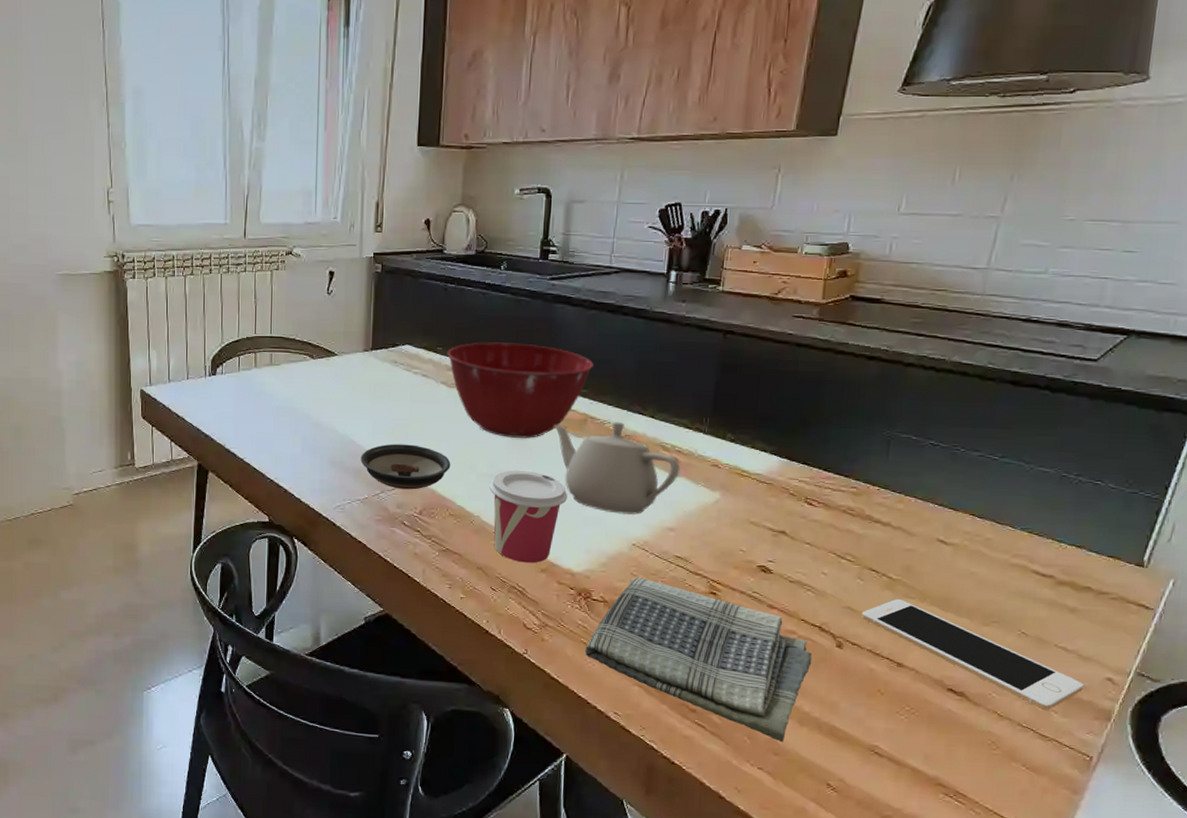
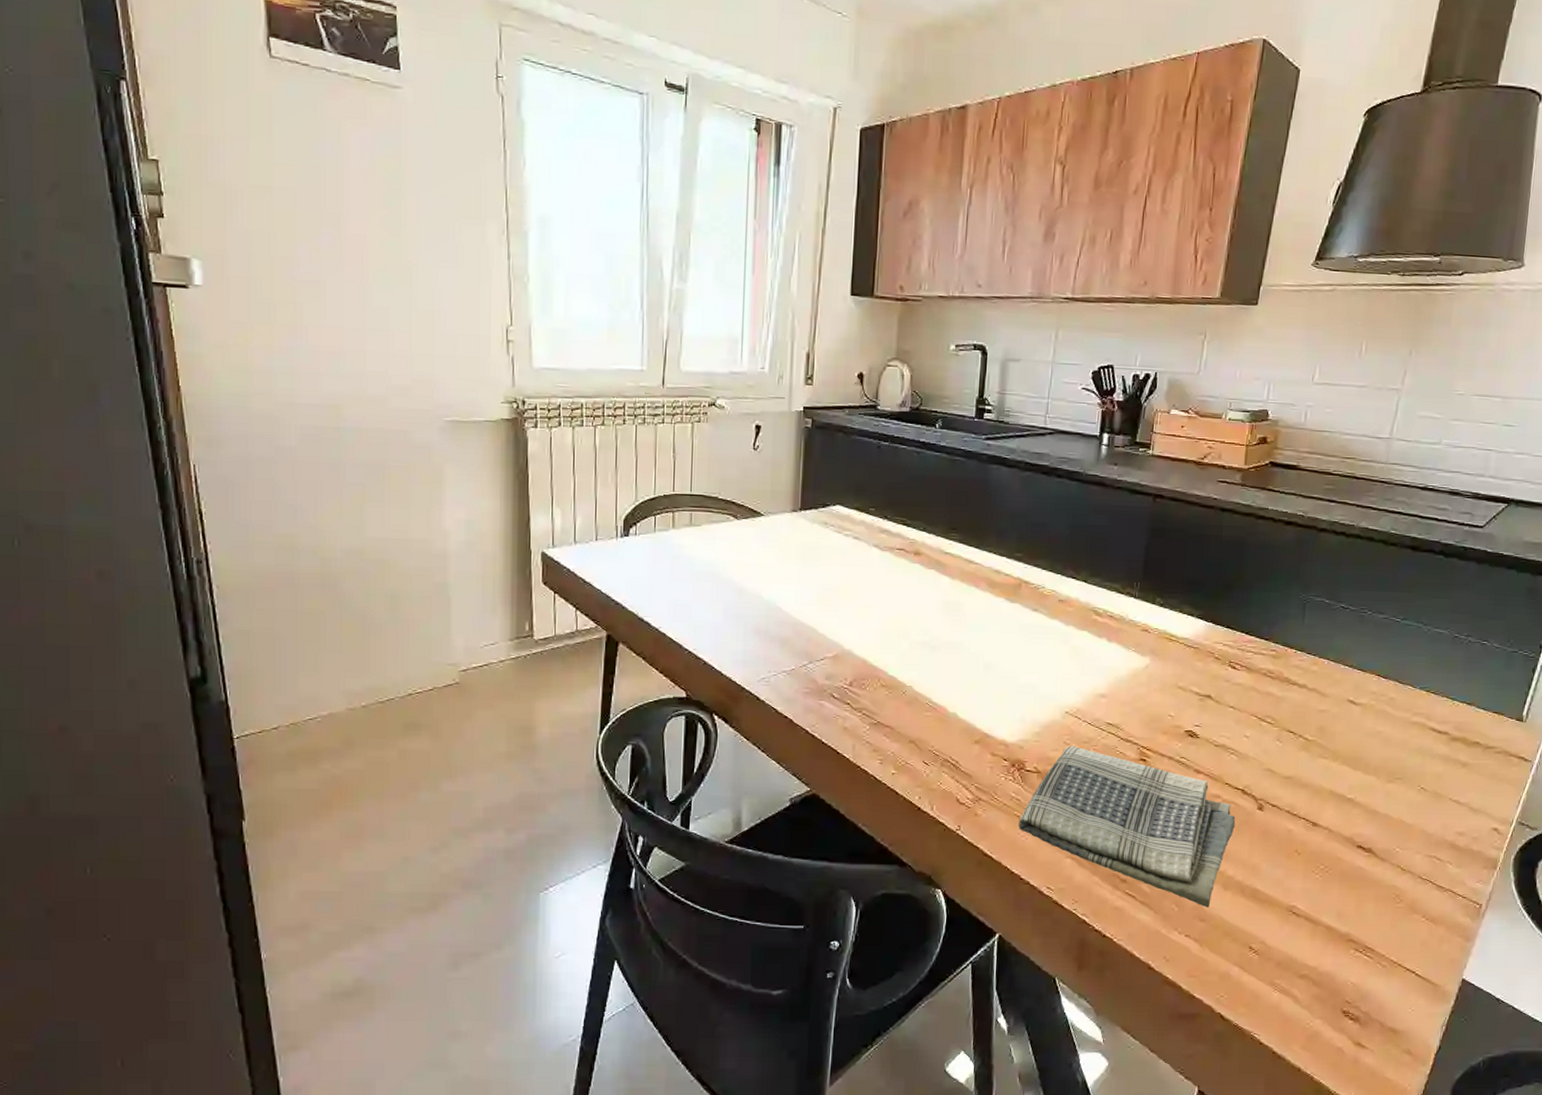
saucer: present [360,444,451,490] -> none [787,610,883,660]
mixing bowl: present [447,342,594,438] -> none [880,503,1028,604]
cup: present [489,469,568,563] -> none [922,636,1002,735]
teapot: present [554,422,681,515] -> none [988,587,1112,682]
cell phone: present [861,598,1084,710] -> none [1280,759,1474,862]

